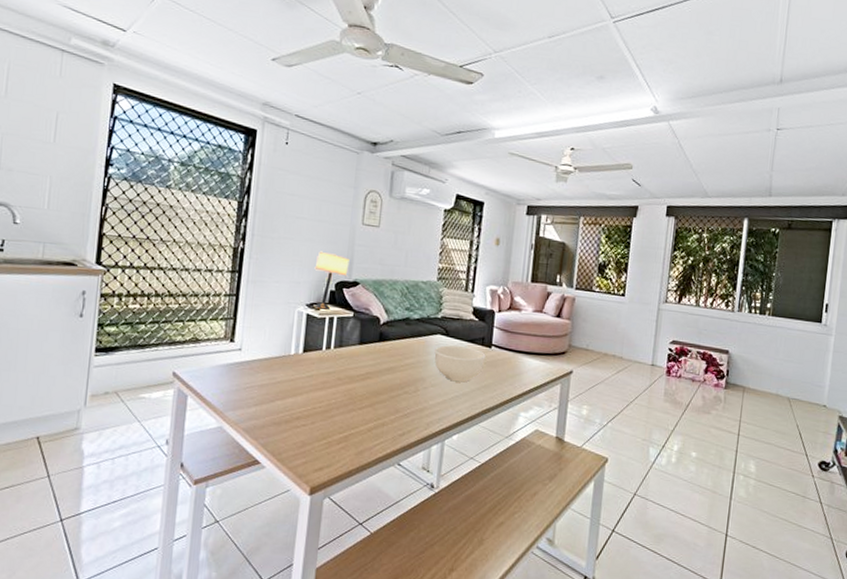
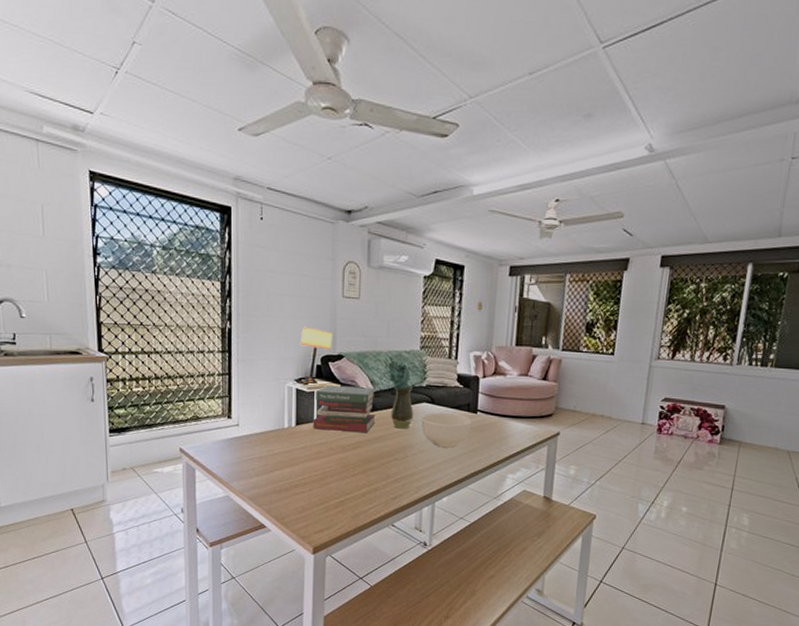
books: none [321,312,388,364] -> present [313,385,376,434]
vase: none [402,289,428,361] -> present [387,360,414,429]

